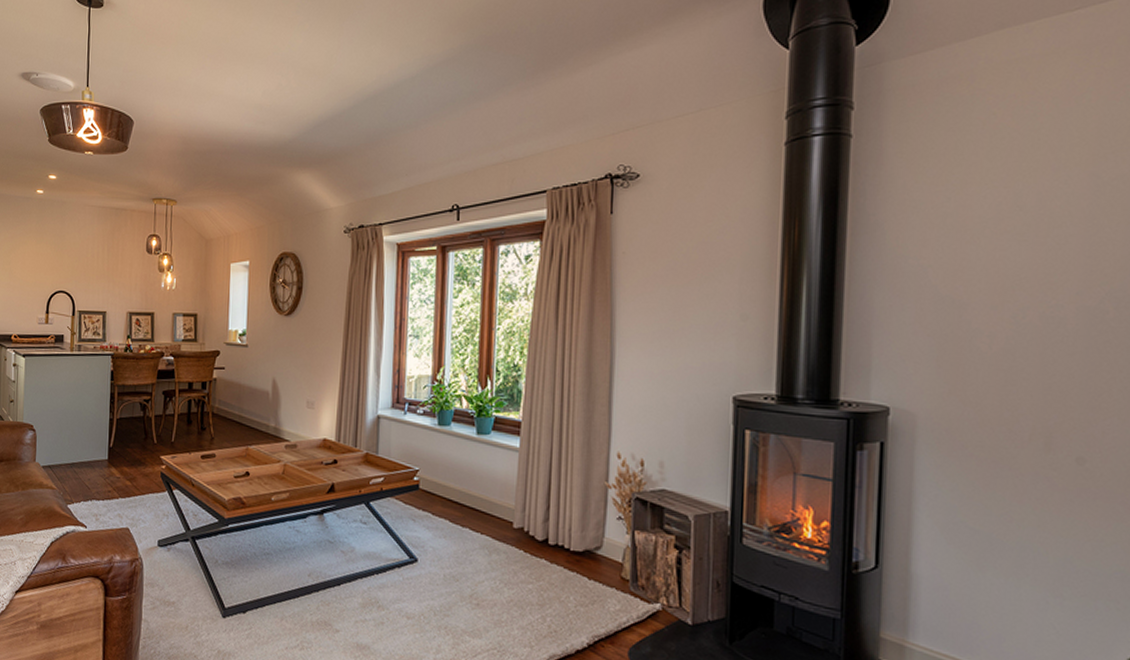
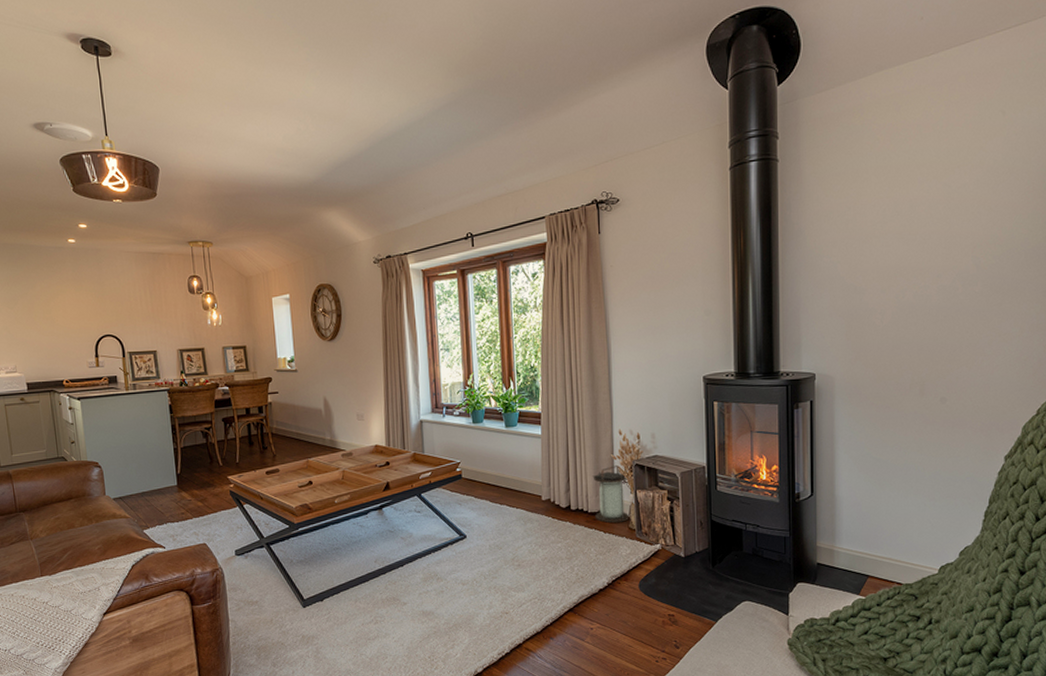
lantern: none [578,496,624,569] -> present [593,465,630,523]

